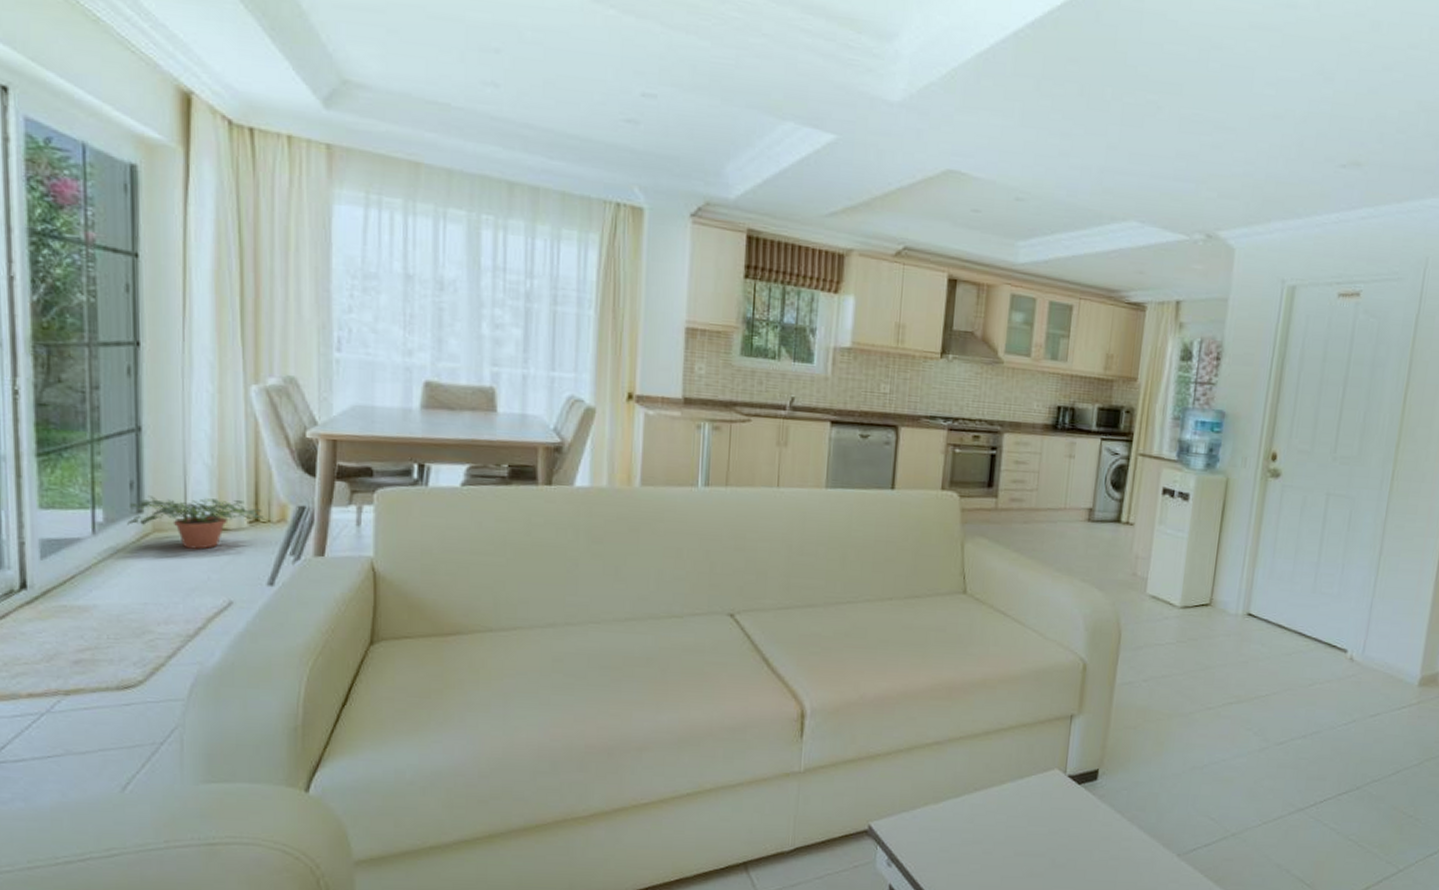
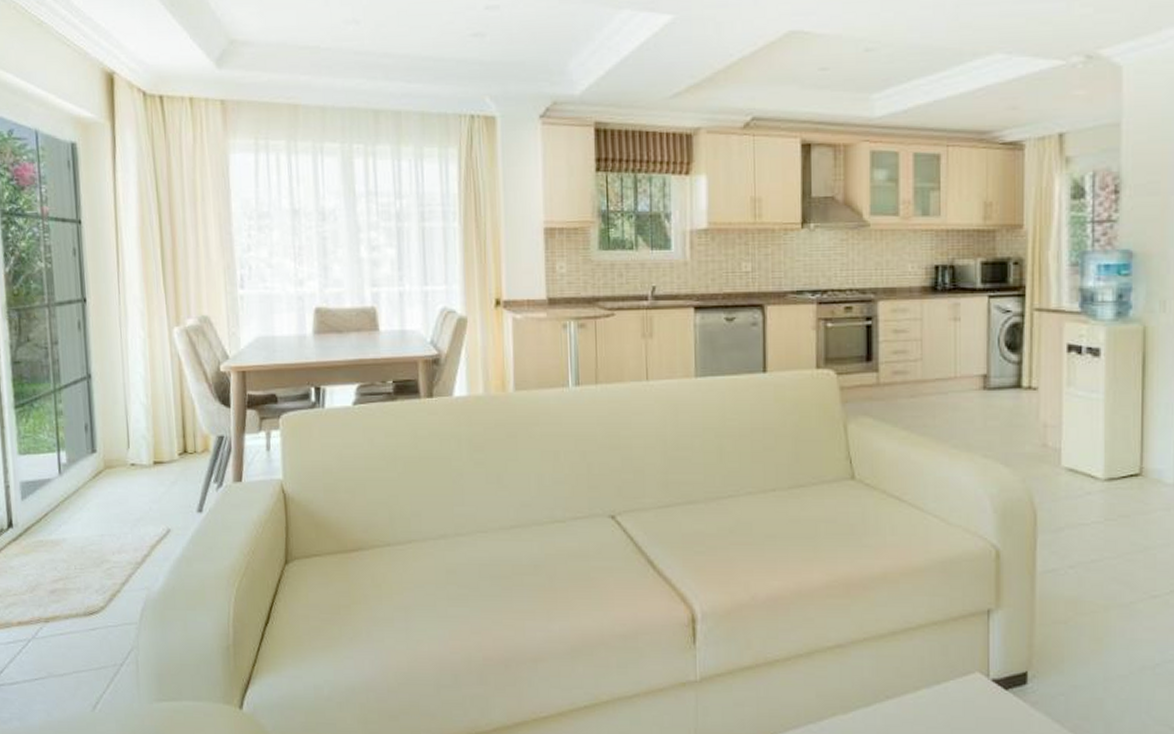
potted plant: present [127,495,264,549] -> none [85,435,191,482]

